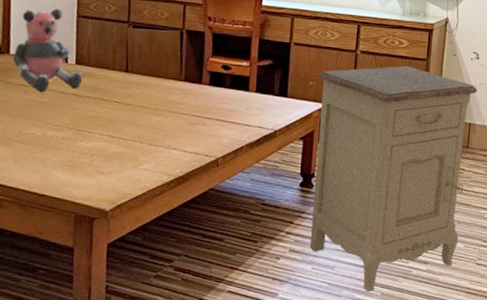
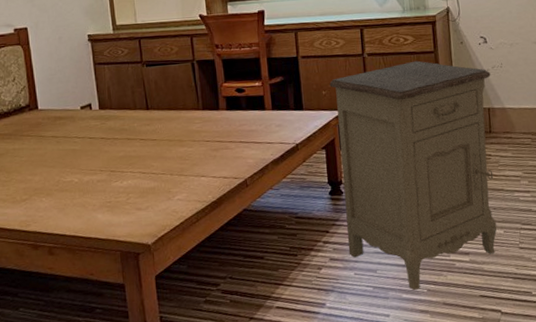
bear: present [12,8,83,92] -> none [41,60,108,141]

